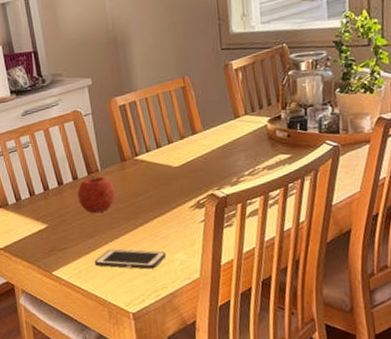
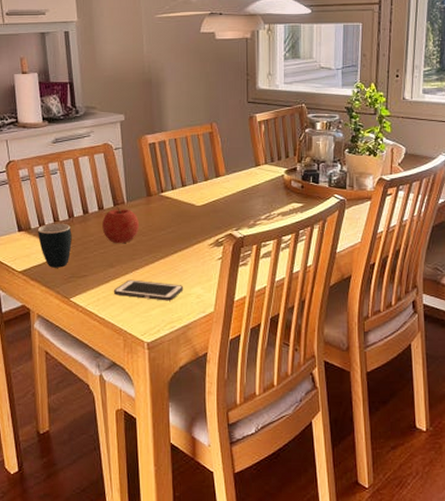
mug: none [15,196,49,243] -> present [38,223,72,268]

